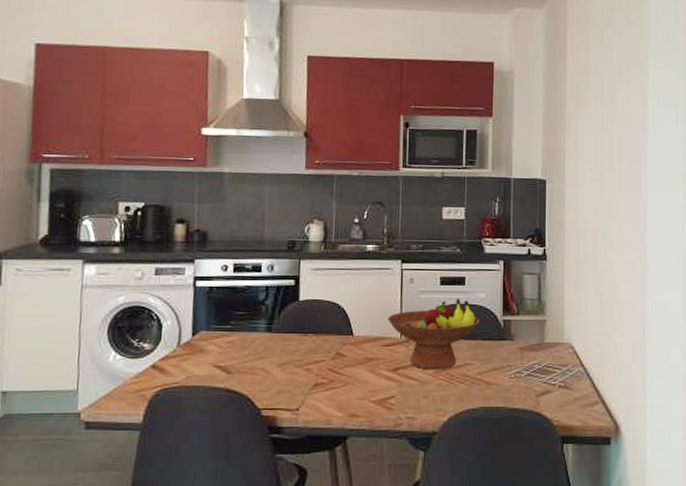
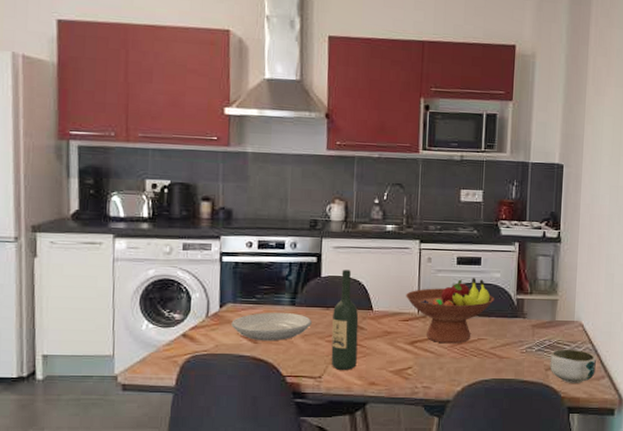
plate: none [204,340,289,371] -> present [231,312,312,342]
wine bottle: none [309,293,339,401] -> present [331,270,359,370]
bowl: none [540,373,588,410] -> present [550,349,596,383]

